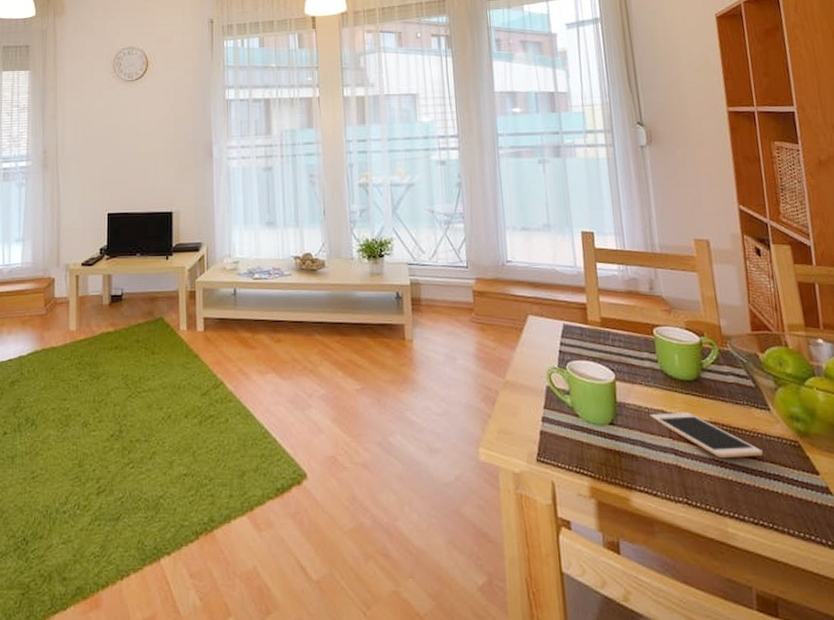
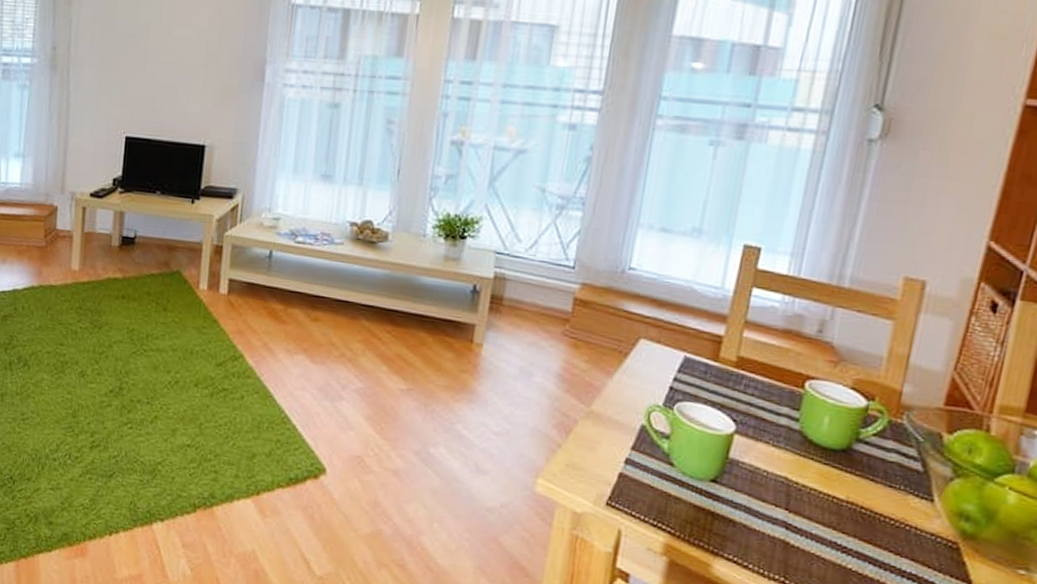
cell phone: present [649,412,764,459] -> none [767,479,906,550]

